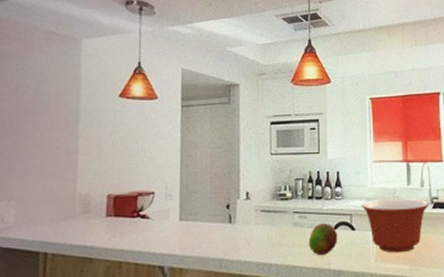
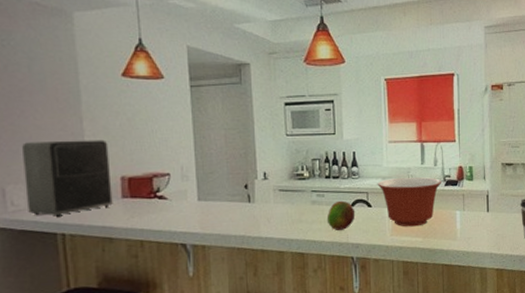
speaker: none [16,158,99,235] -> present [22,140,113,217]

